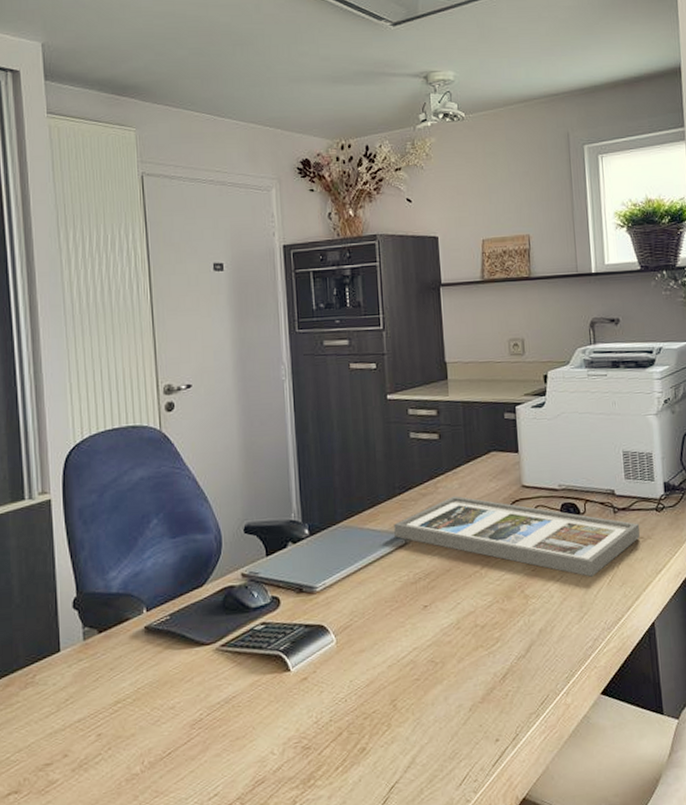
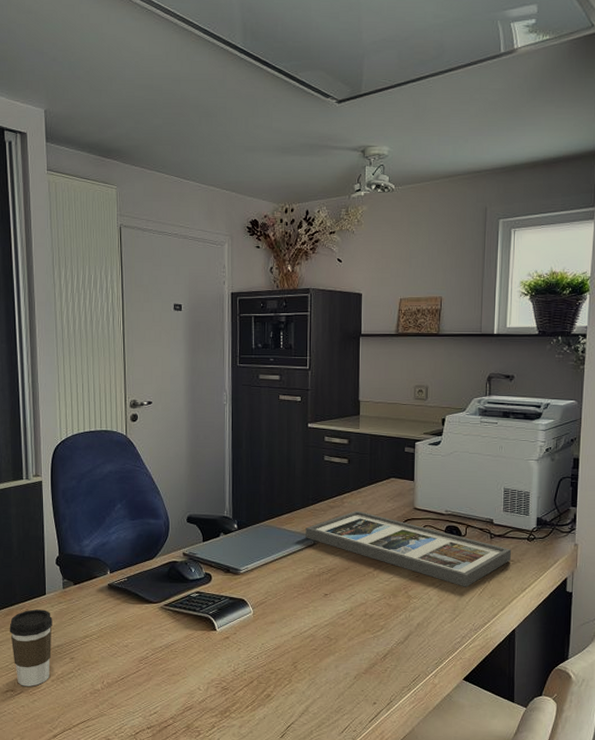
coffee cup: none [10,672,71,784] -> present [9,609,52,686]

